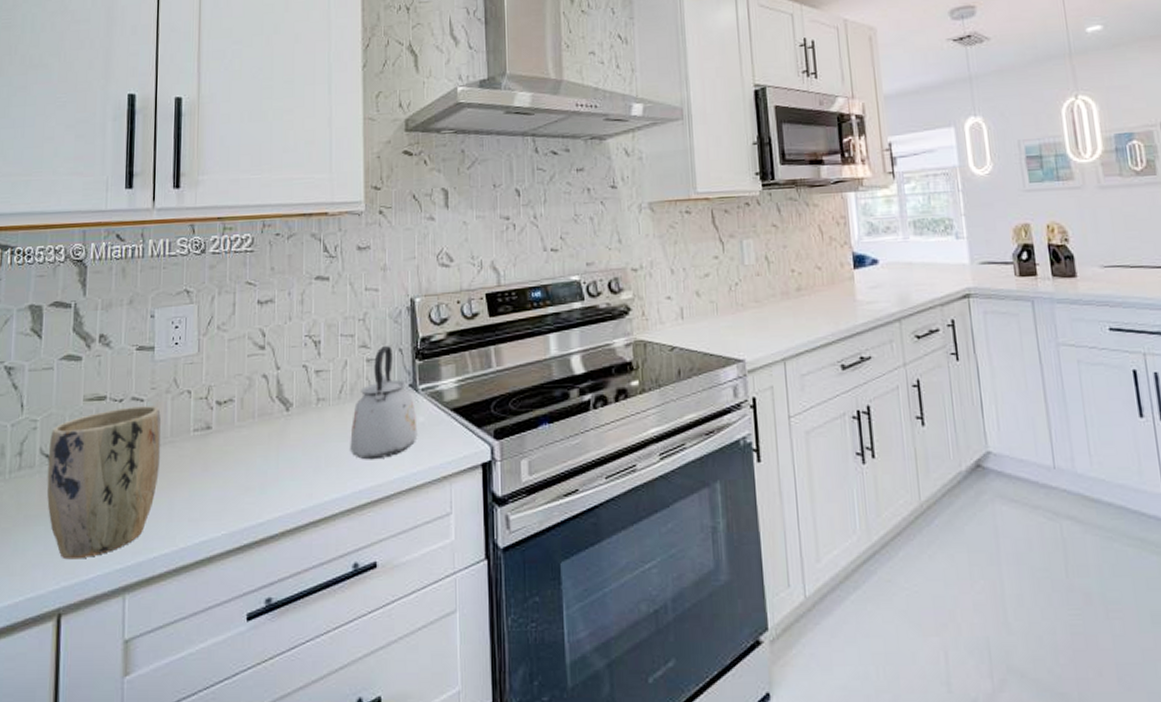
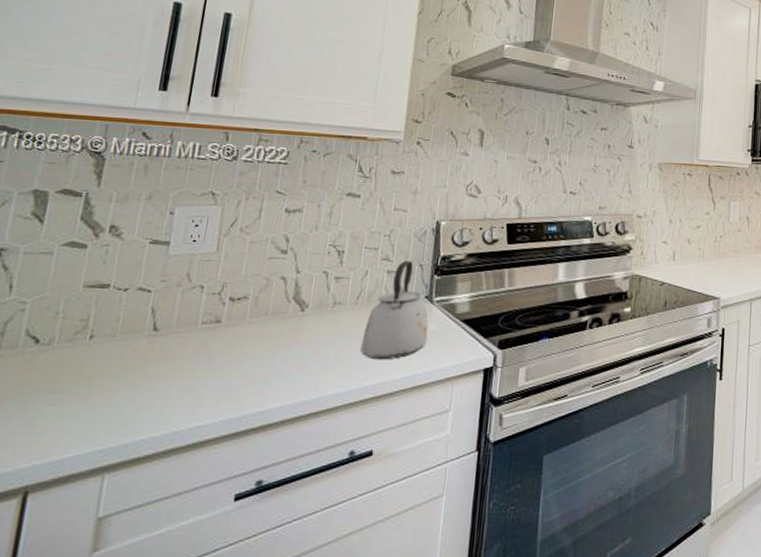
plant pot: present [47,406,161,560] -> none [27,296,168,439]

